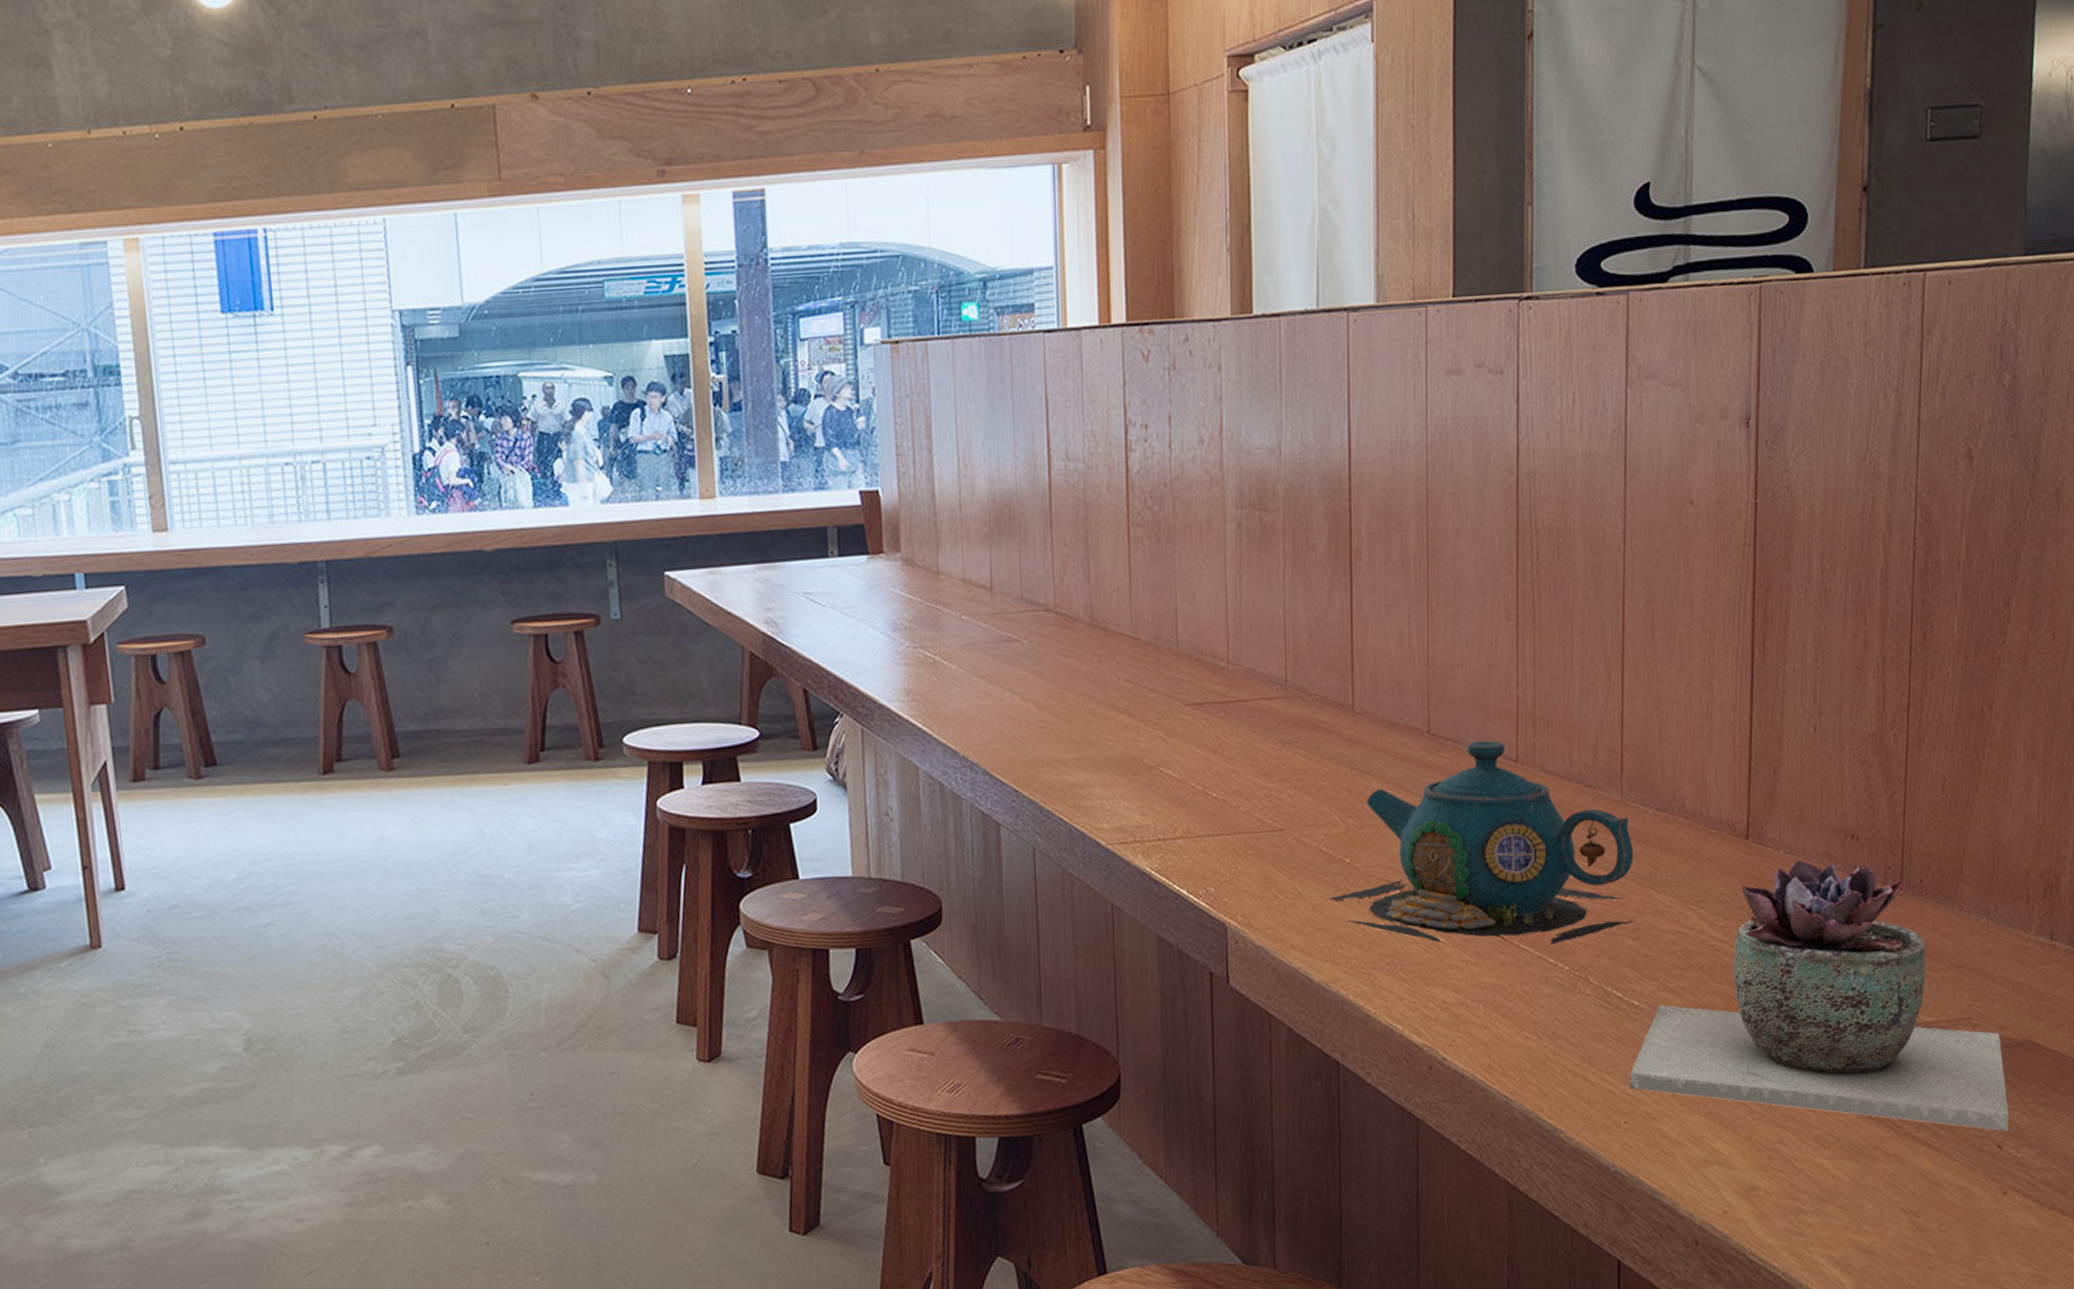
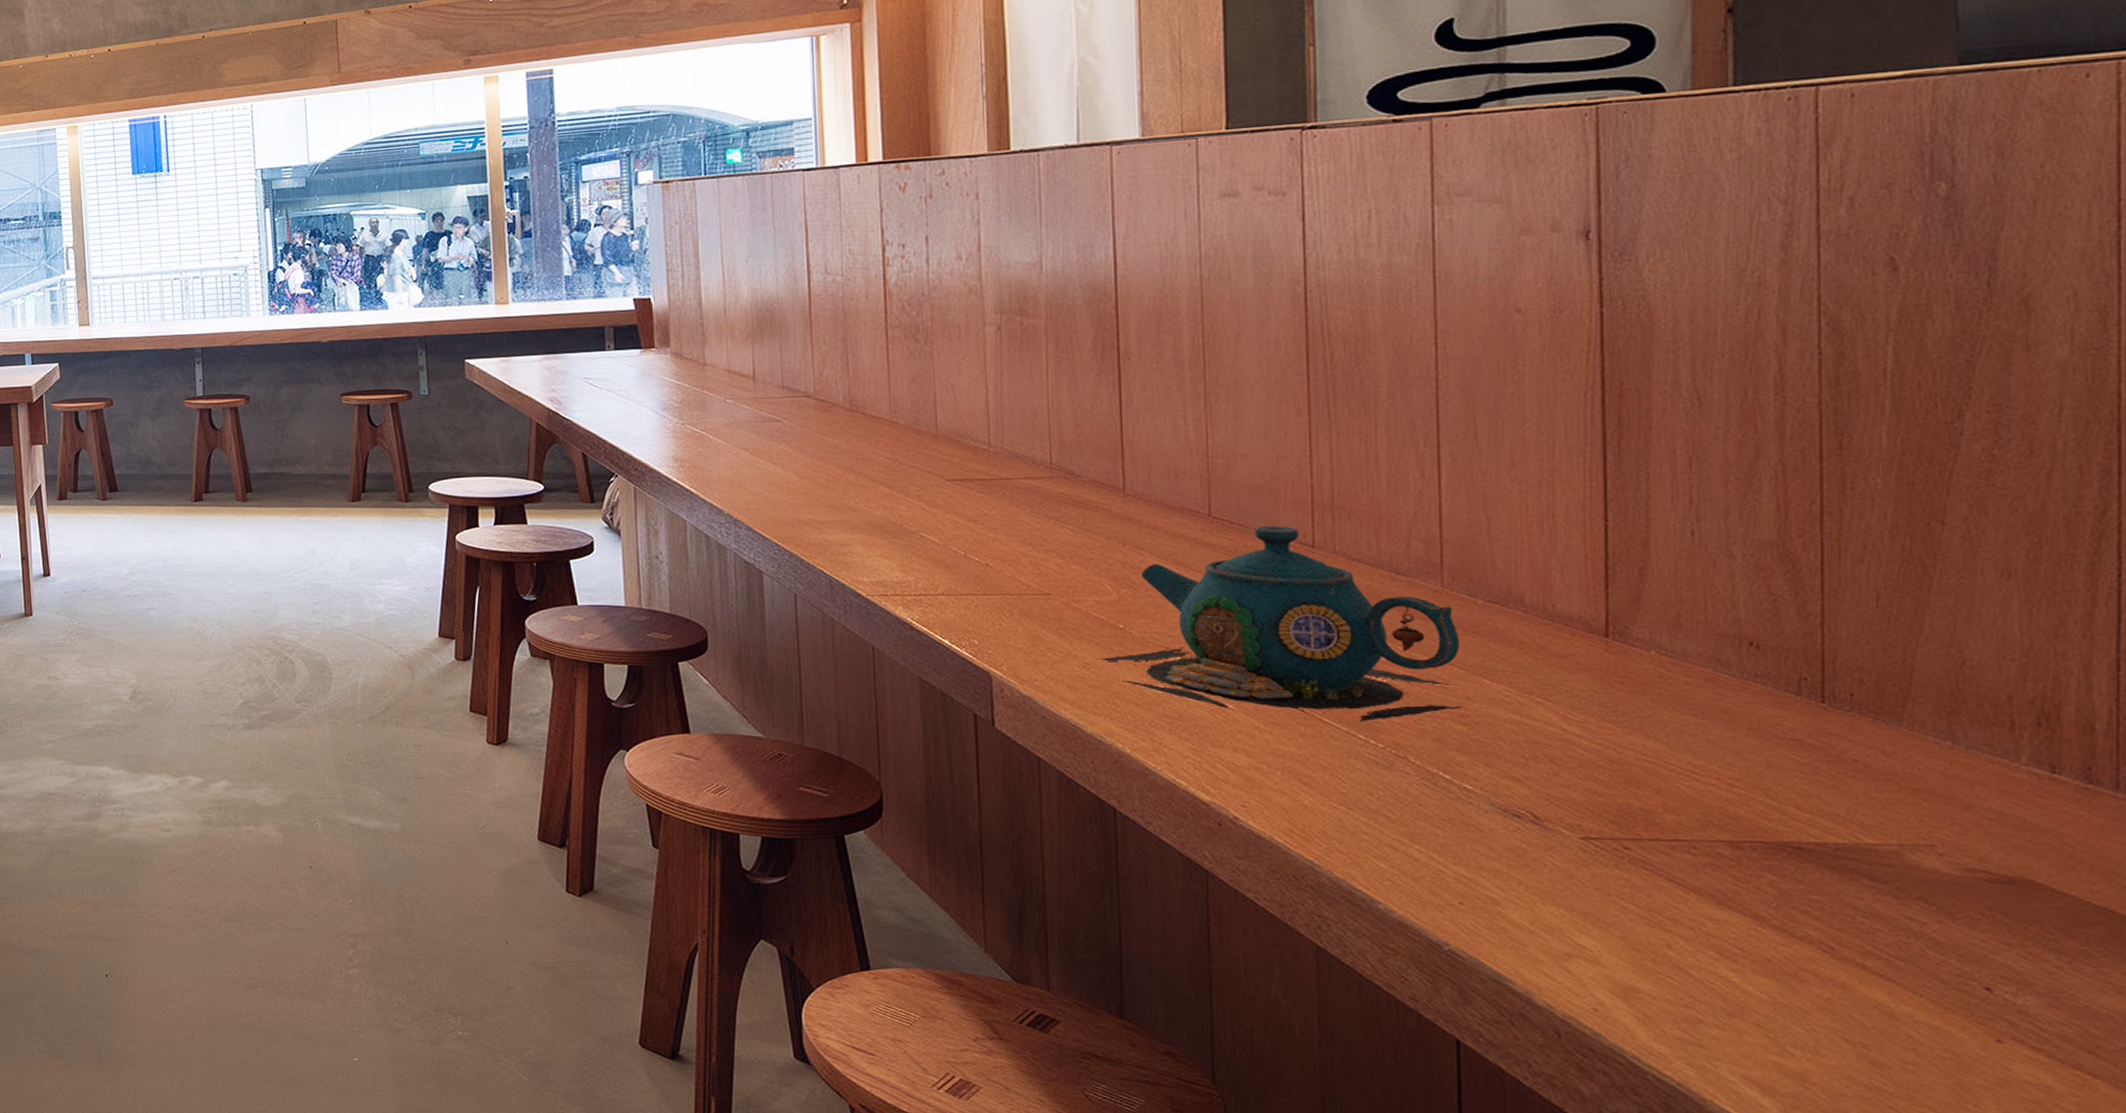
succulent plant: present [1630,859,2009,1131] -> none [1464,662,1999,973]

